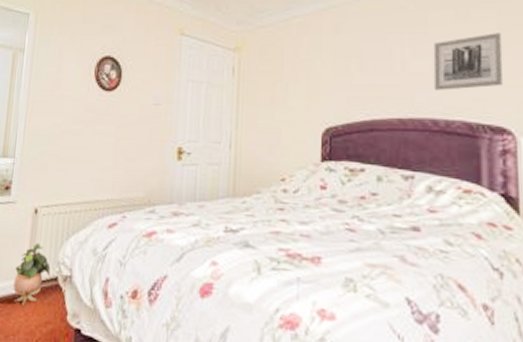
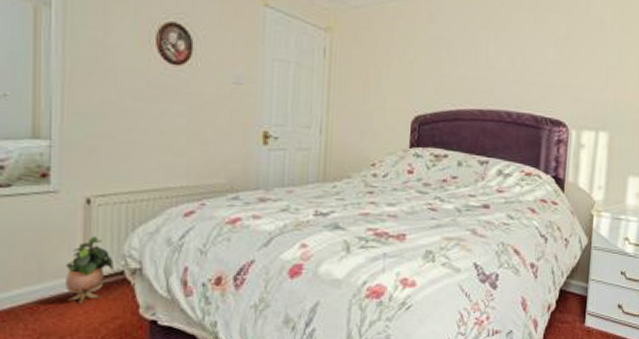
wall art: present [433,33,504,90] -> none [510,36,569,86]

